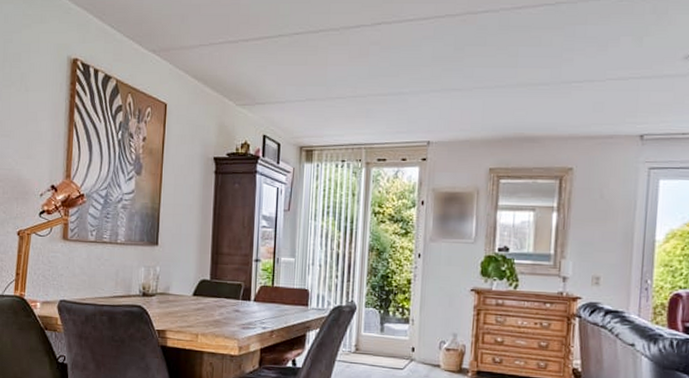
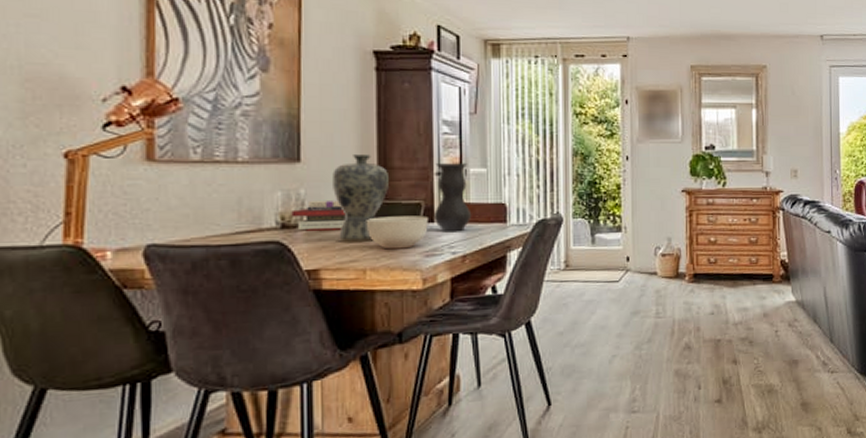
books: none [150,275,186,302] -> present [291,199,345,232]
vase: none [178,241,219,313] -> present [331,155,389,244]
bowl: none [200,292,246,321] -> present [366,215,428,250]
vase: none [250,252,280,311] -> present [433,163,472,233]

